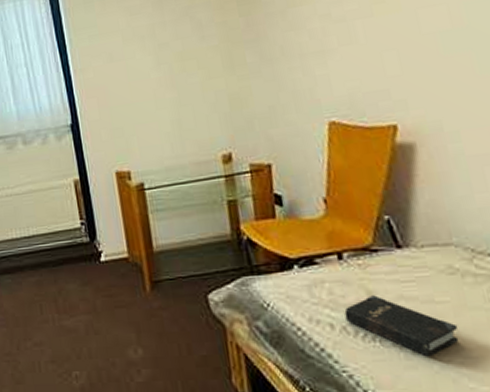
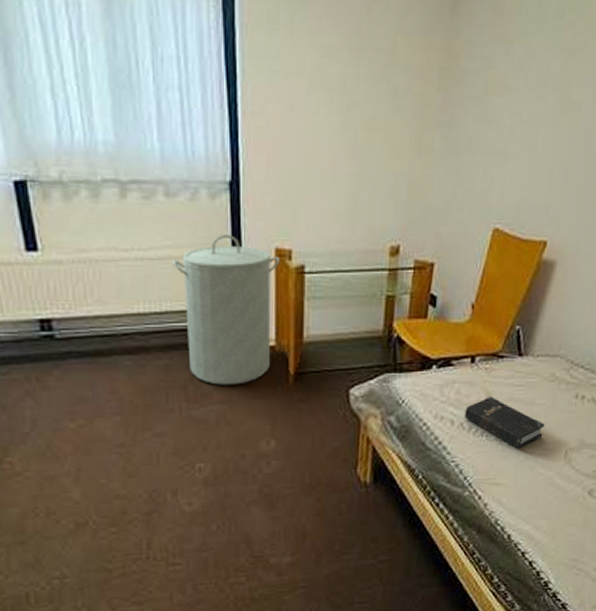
laundry hamper: none [34,166,126,297] -> present [173,234,280,385]

